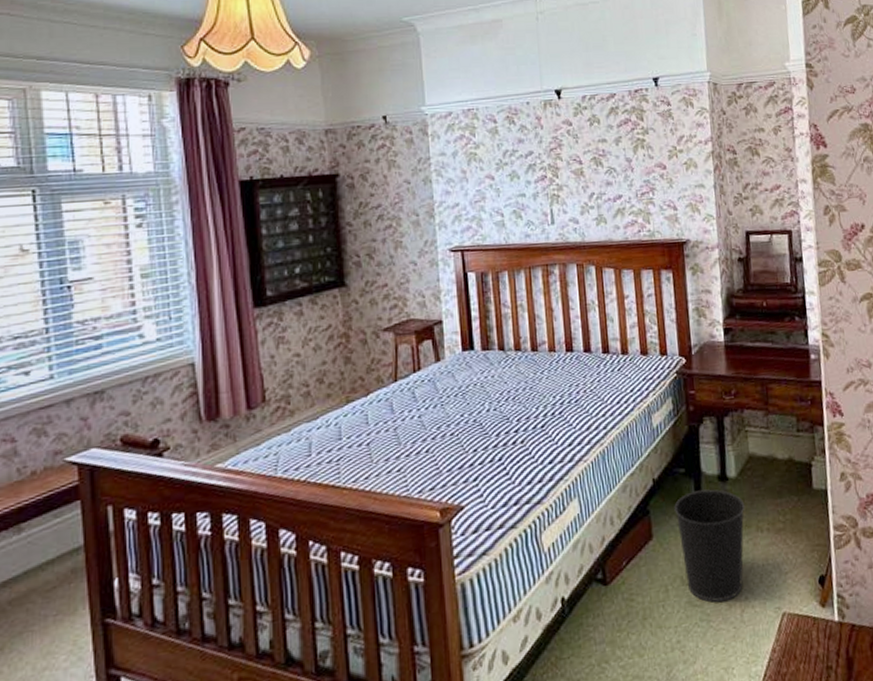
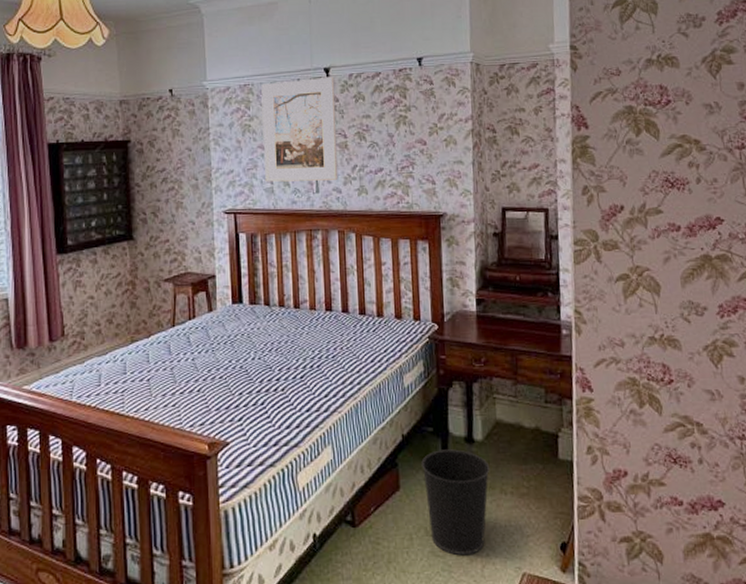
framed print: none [487,99,575,215] -> present [261,76,339,182]

